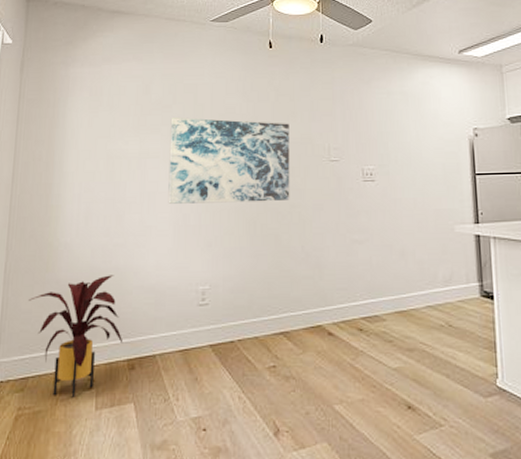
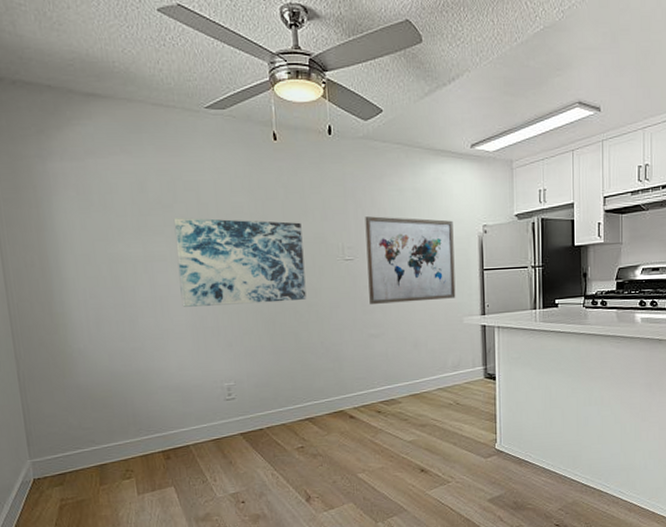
house plant: present [29,275,124,398] -> none [51,377,156,487]
wall art: none [352,118,446,207] -> present [365,216,456,304]

